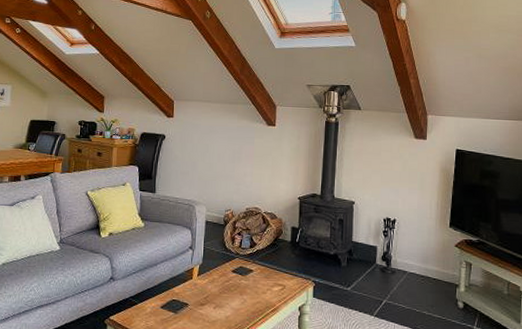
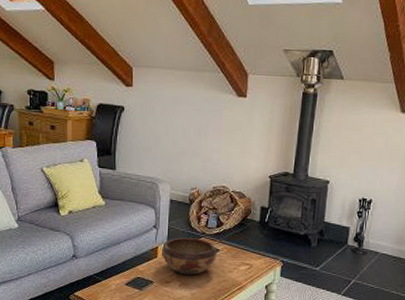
decorative bowl: none [197,258,251,297] -> present [162,237,217,275]

